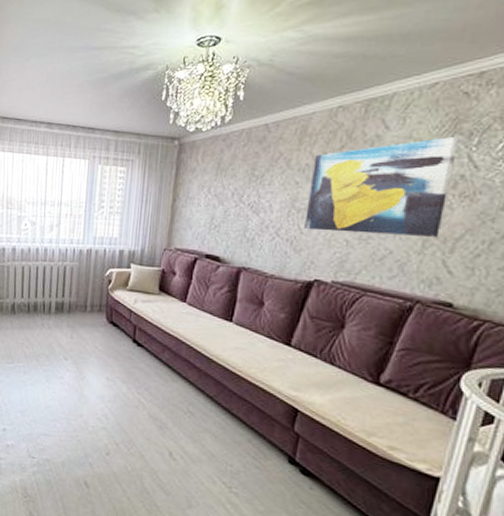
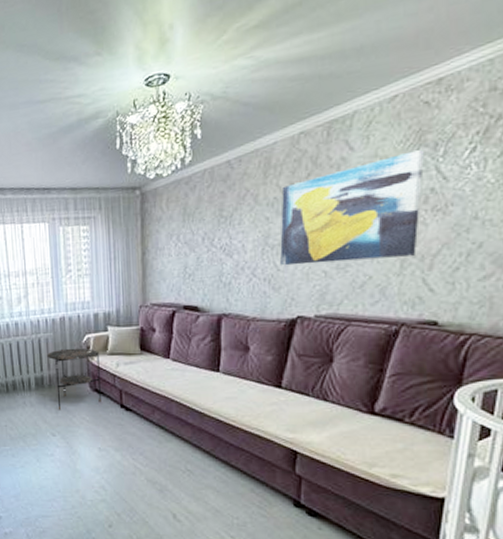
side table: none [70,278,119,337] -> present [47,348,101,411]

